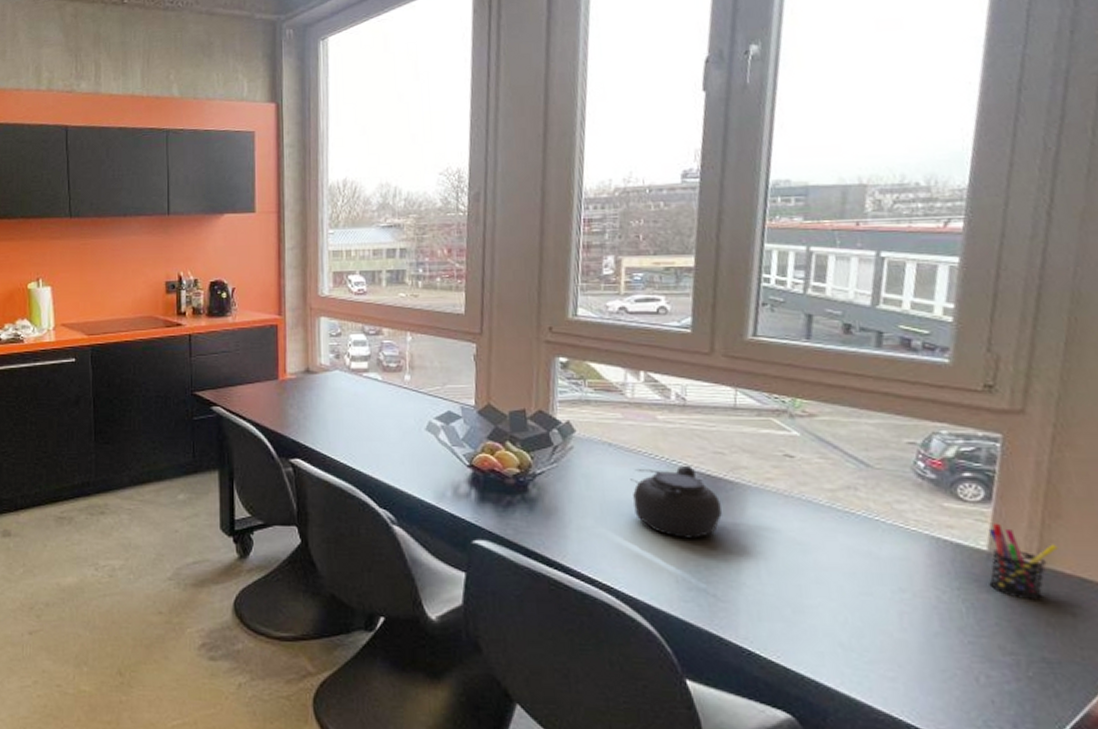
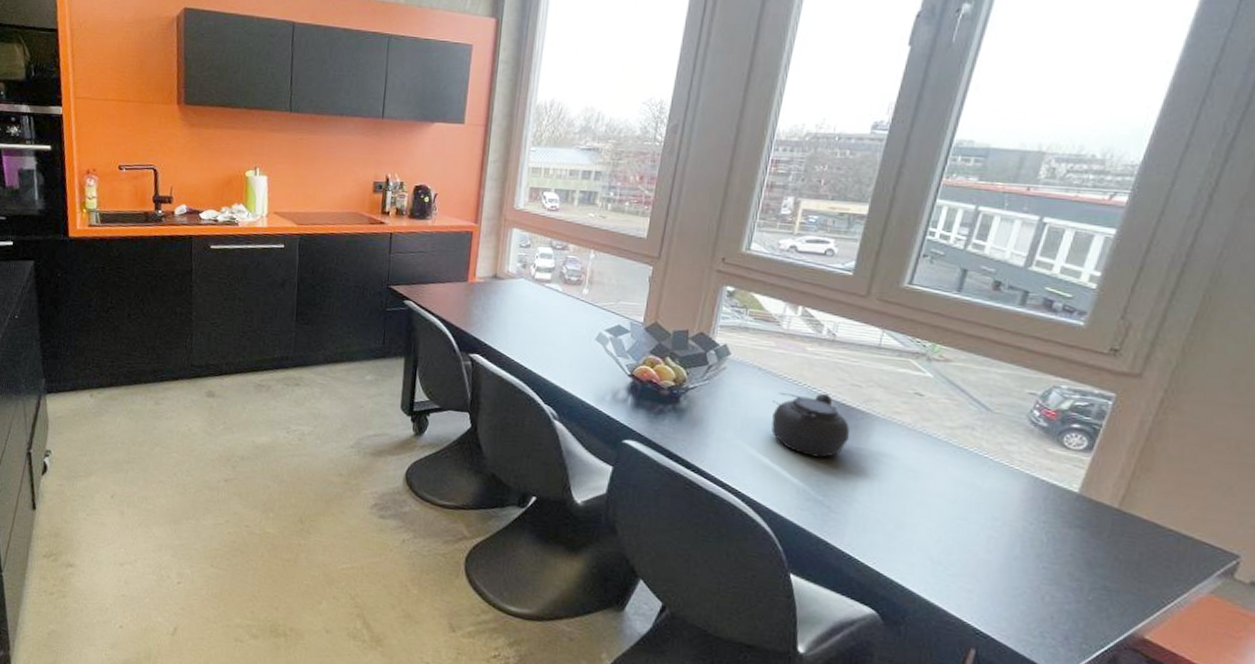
pen holder: present [988,523,1058,601] -> none [1072,469,1141,539]

